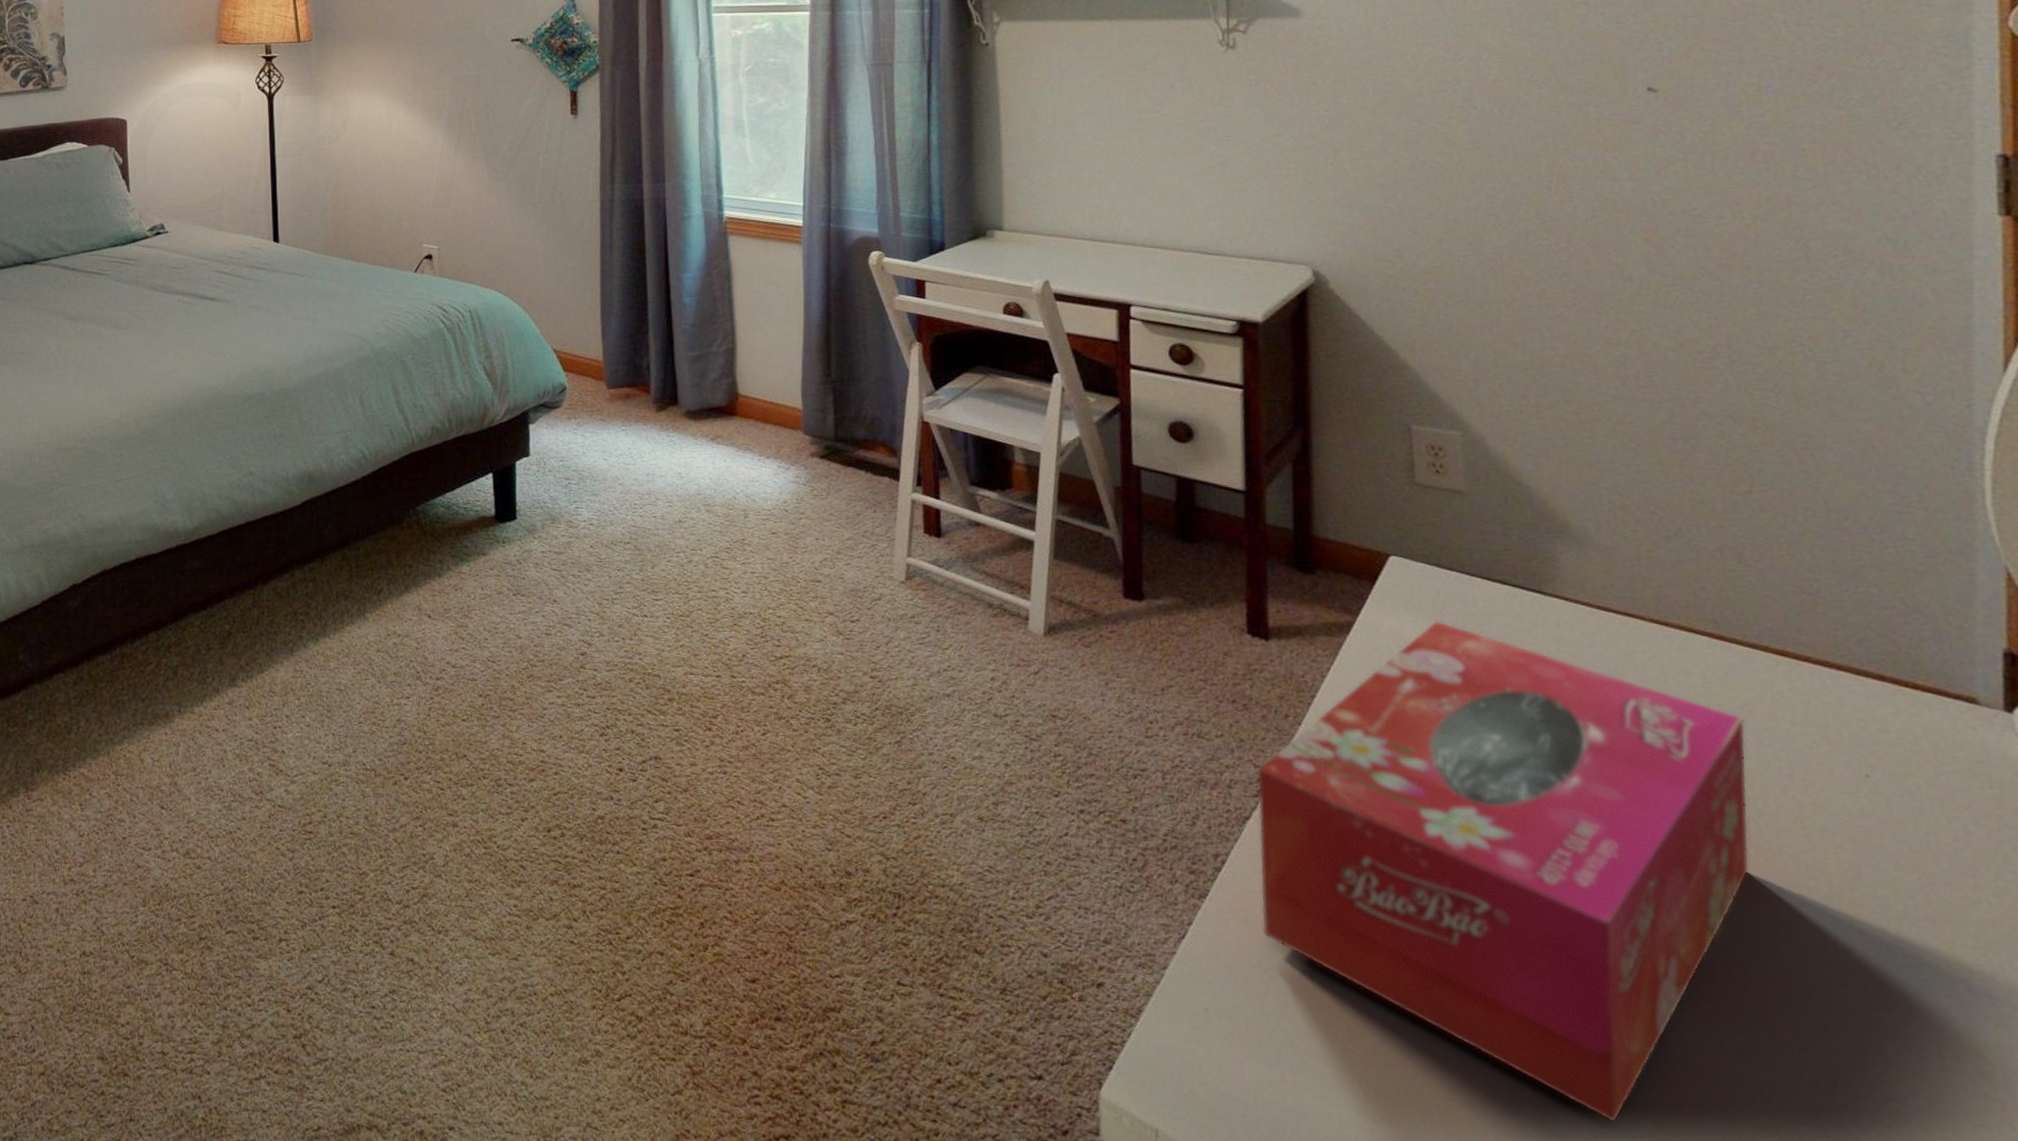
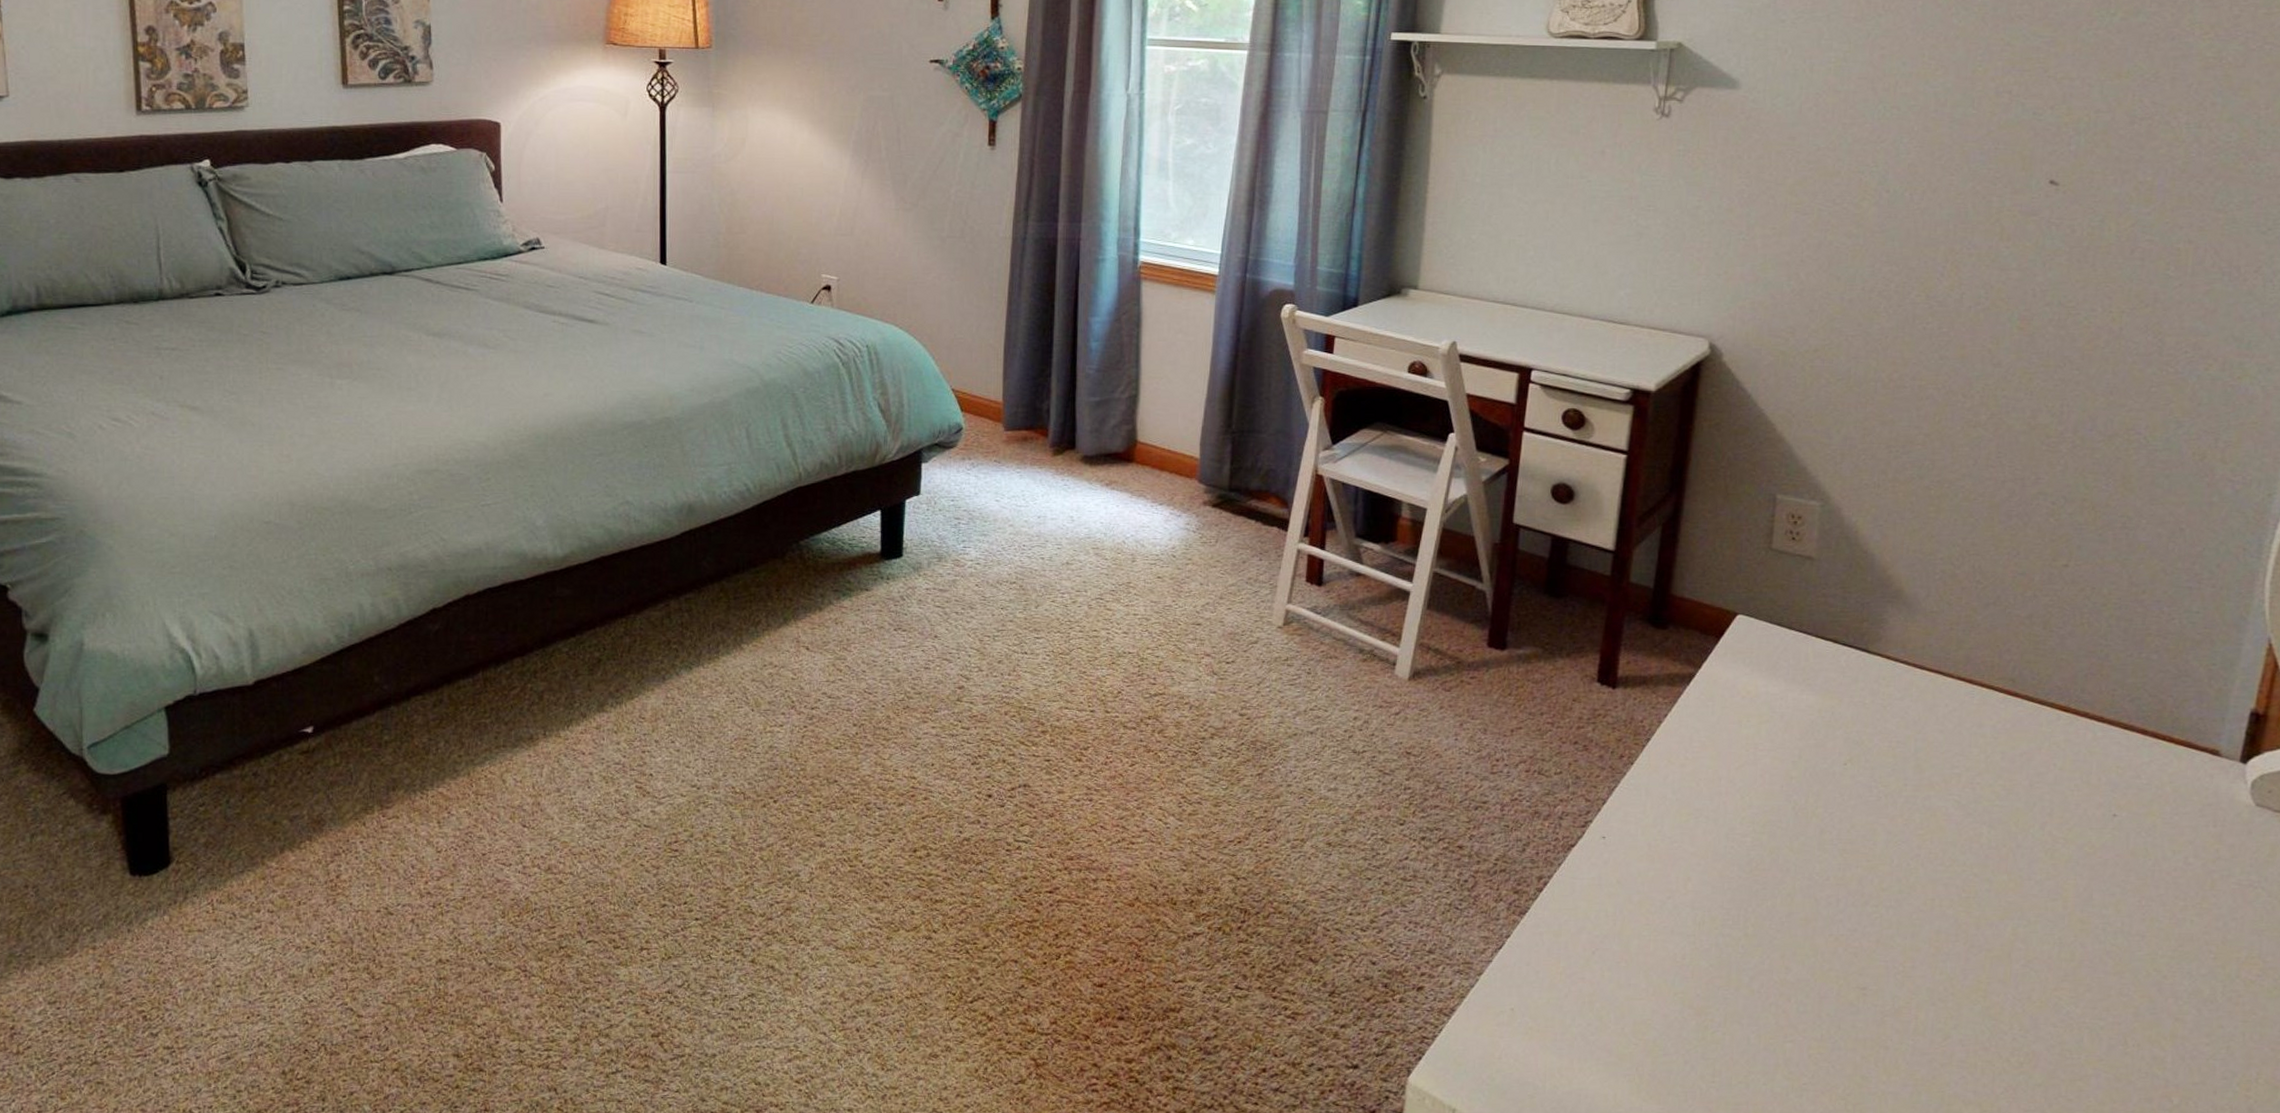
tissue box: present [1256,621,1750,1124] -> none [1571,674,2022,1100]

